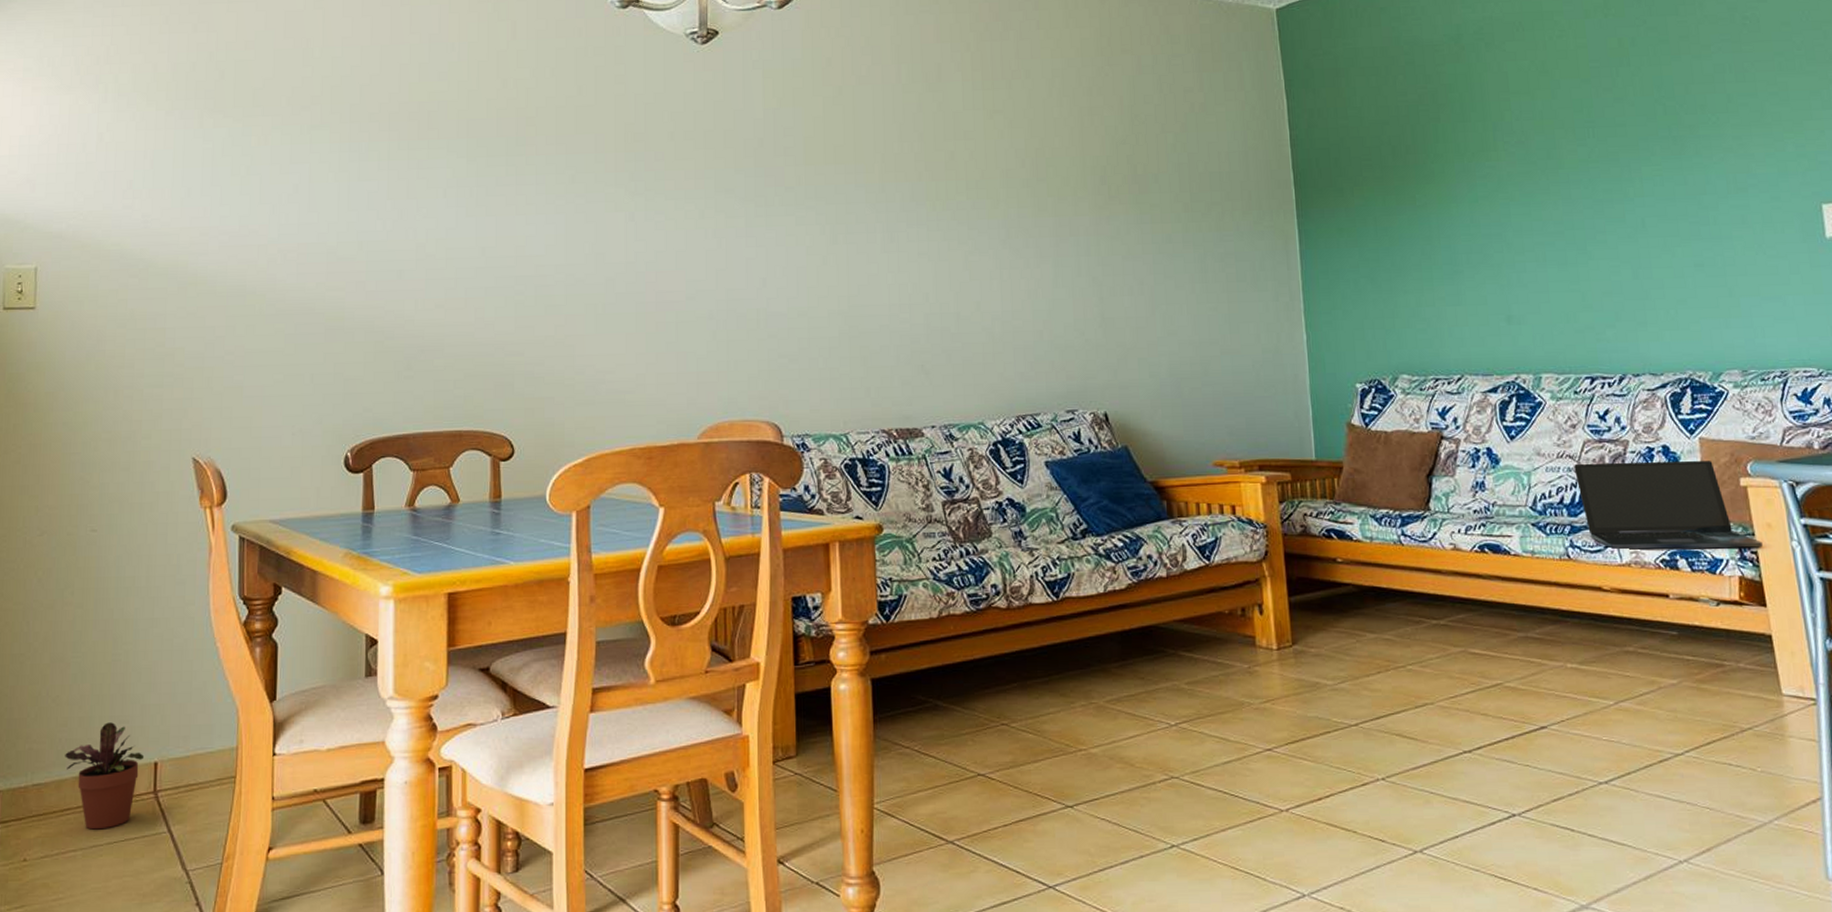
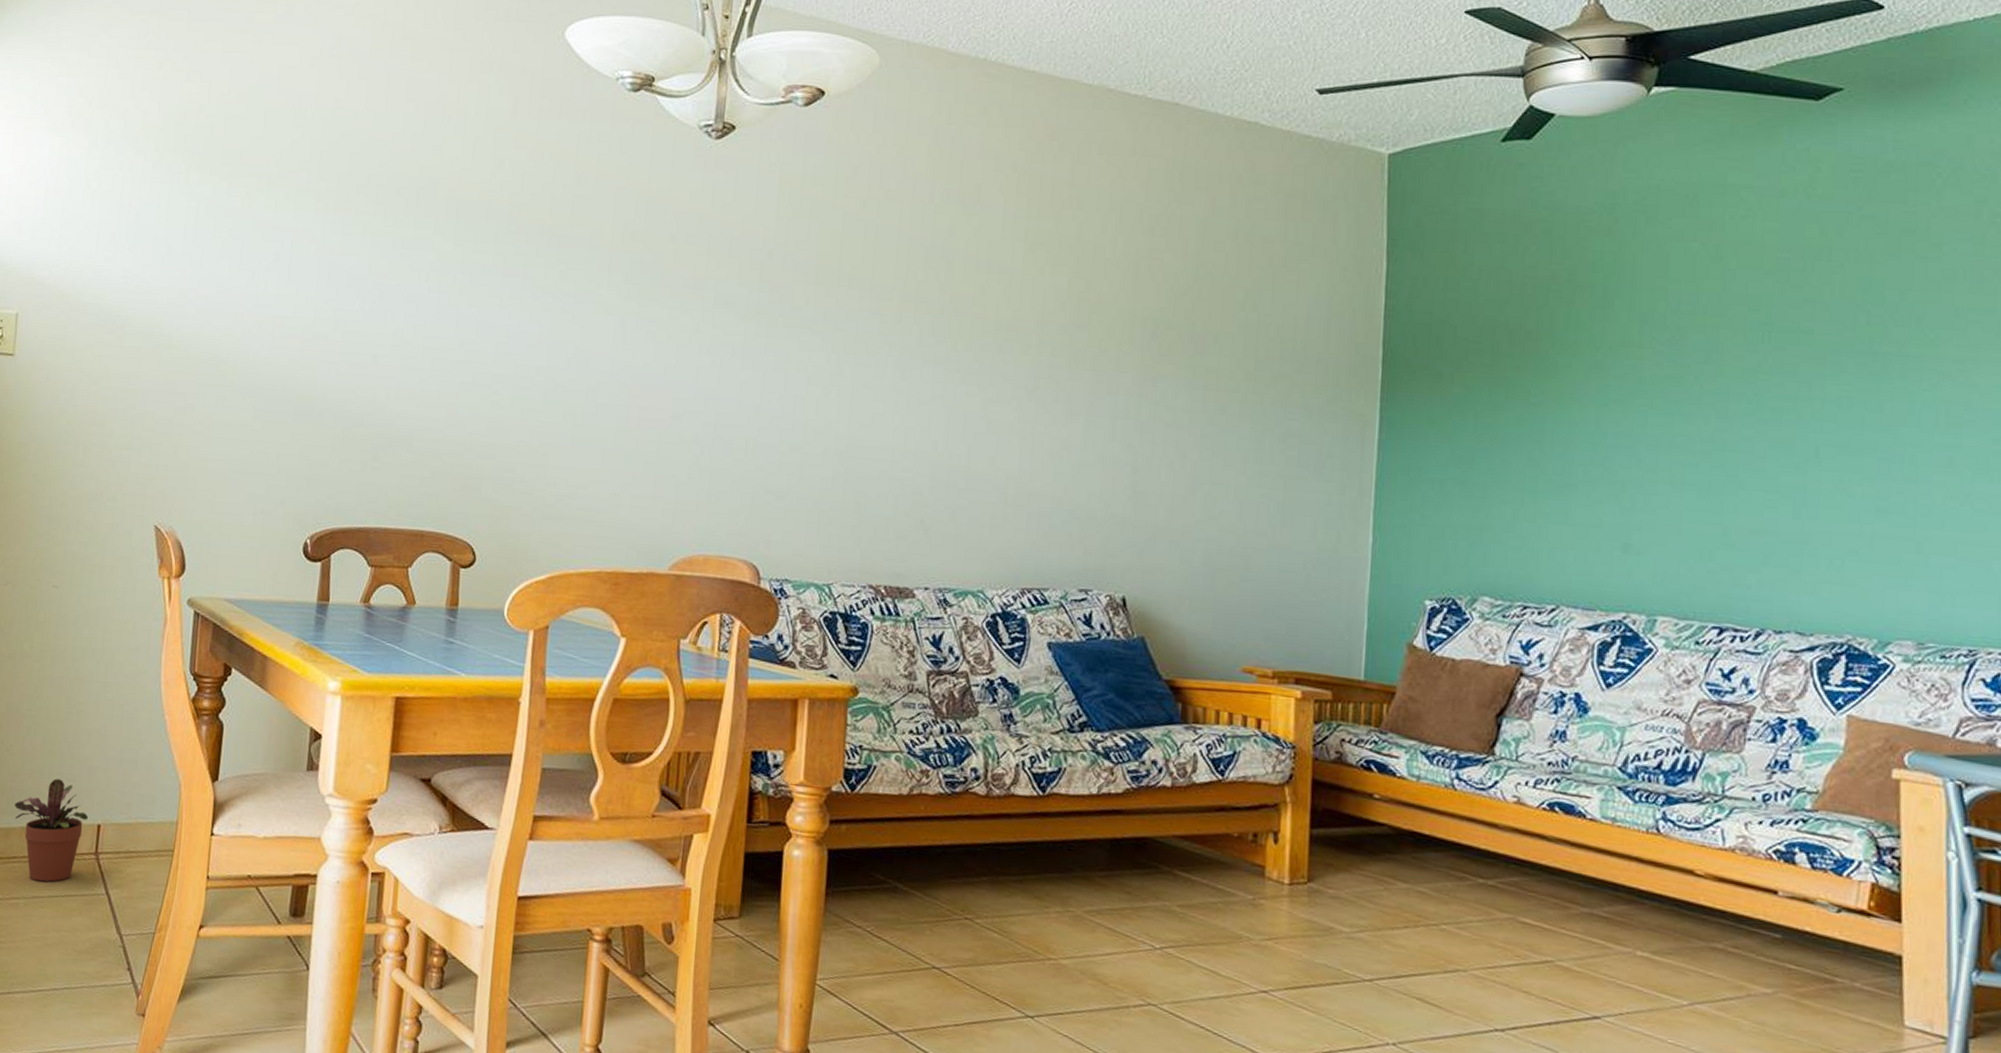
laptop: present [1574,460,1763,550] -> none [1681,725,1909,854]

